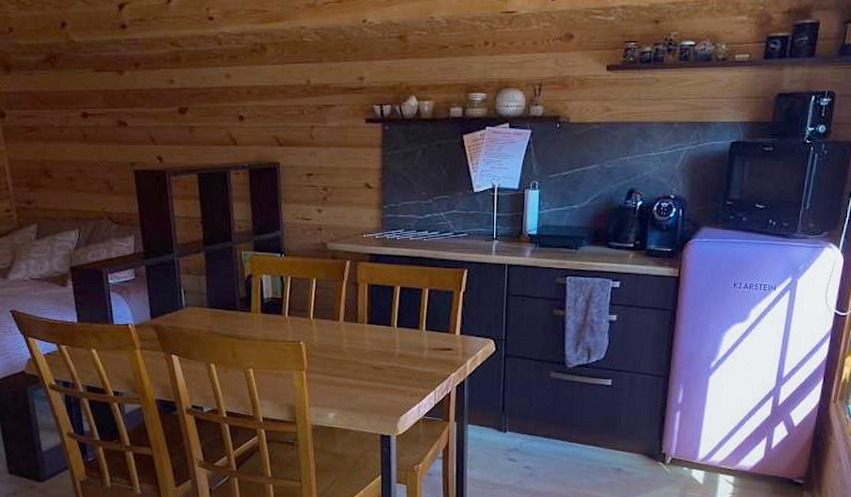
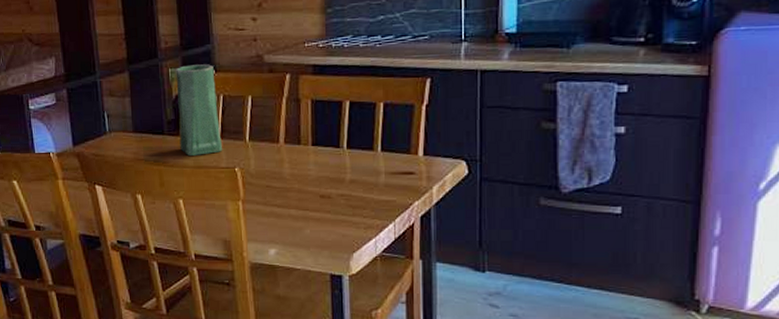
vase: none [248,249,289,330] -> present [175,64,222,156]

